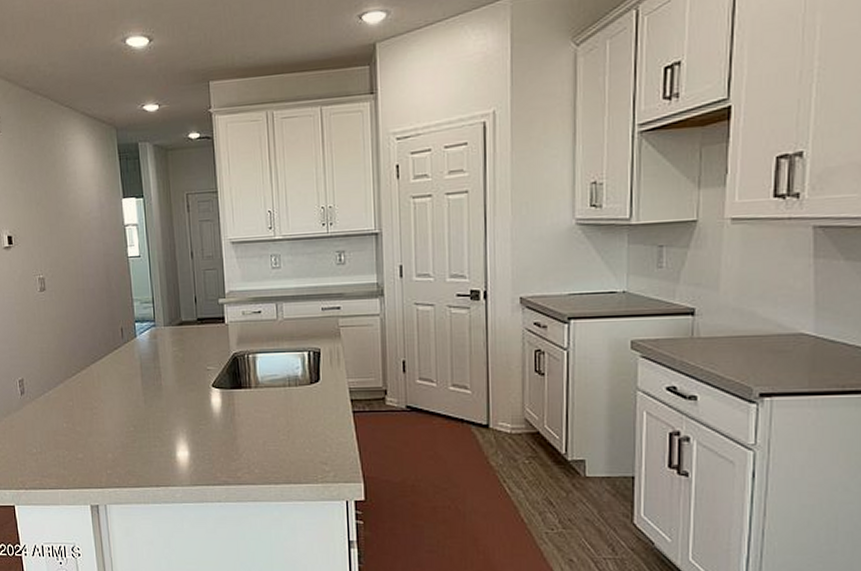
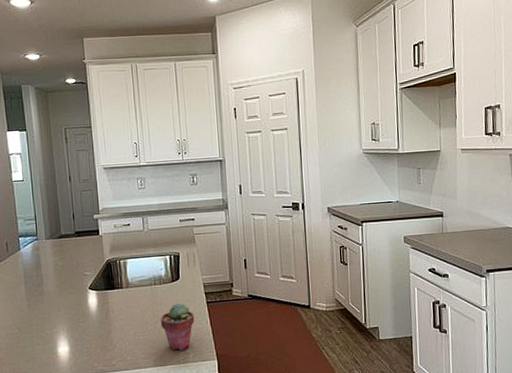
potted succulent: none [295,410,337,467] -> present [160,303,195,350]

